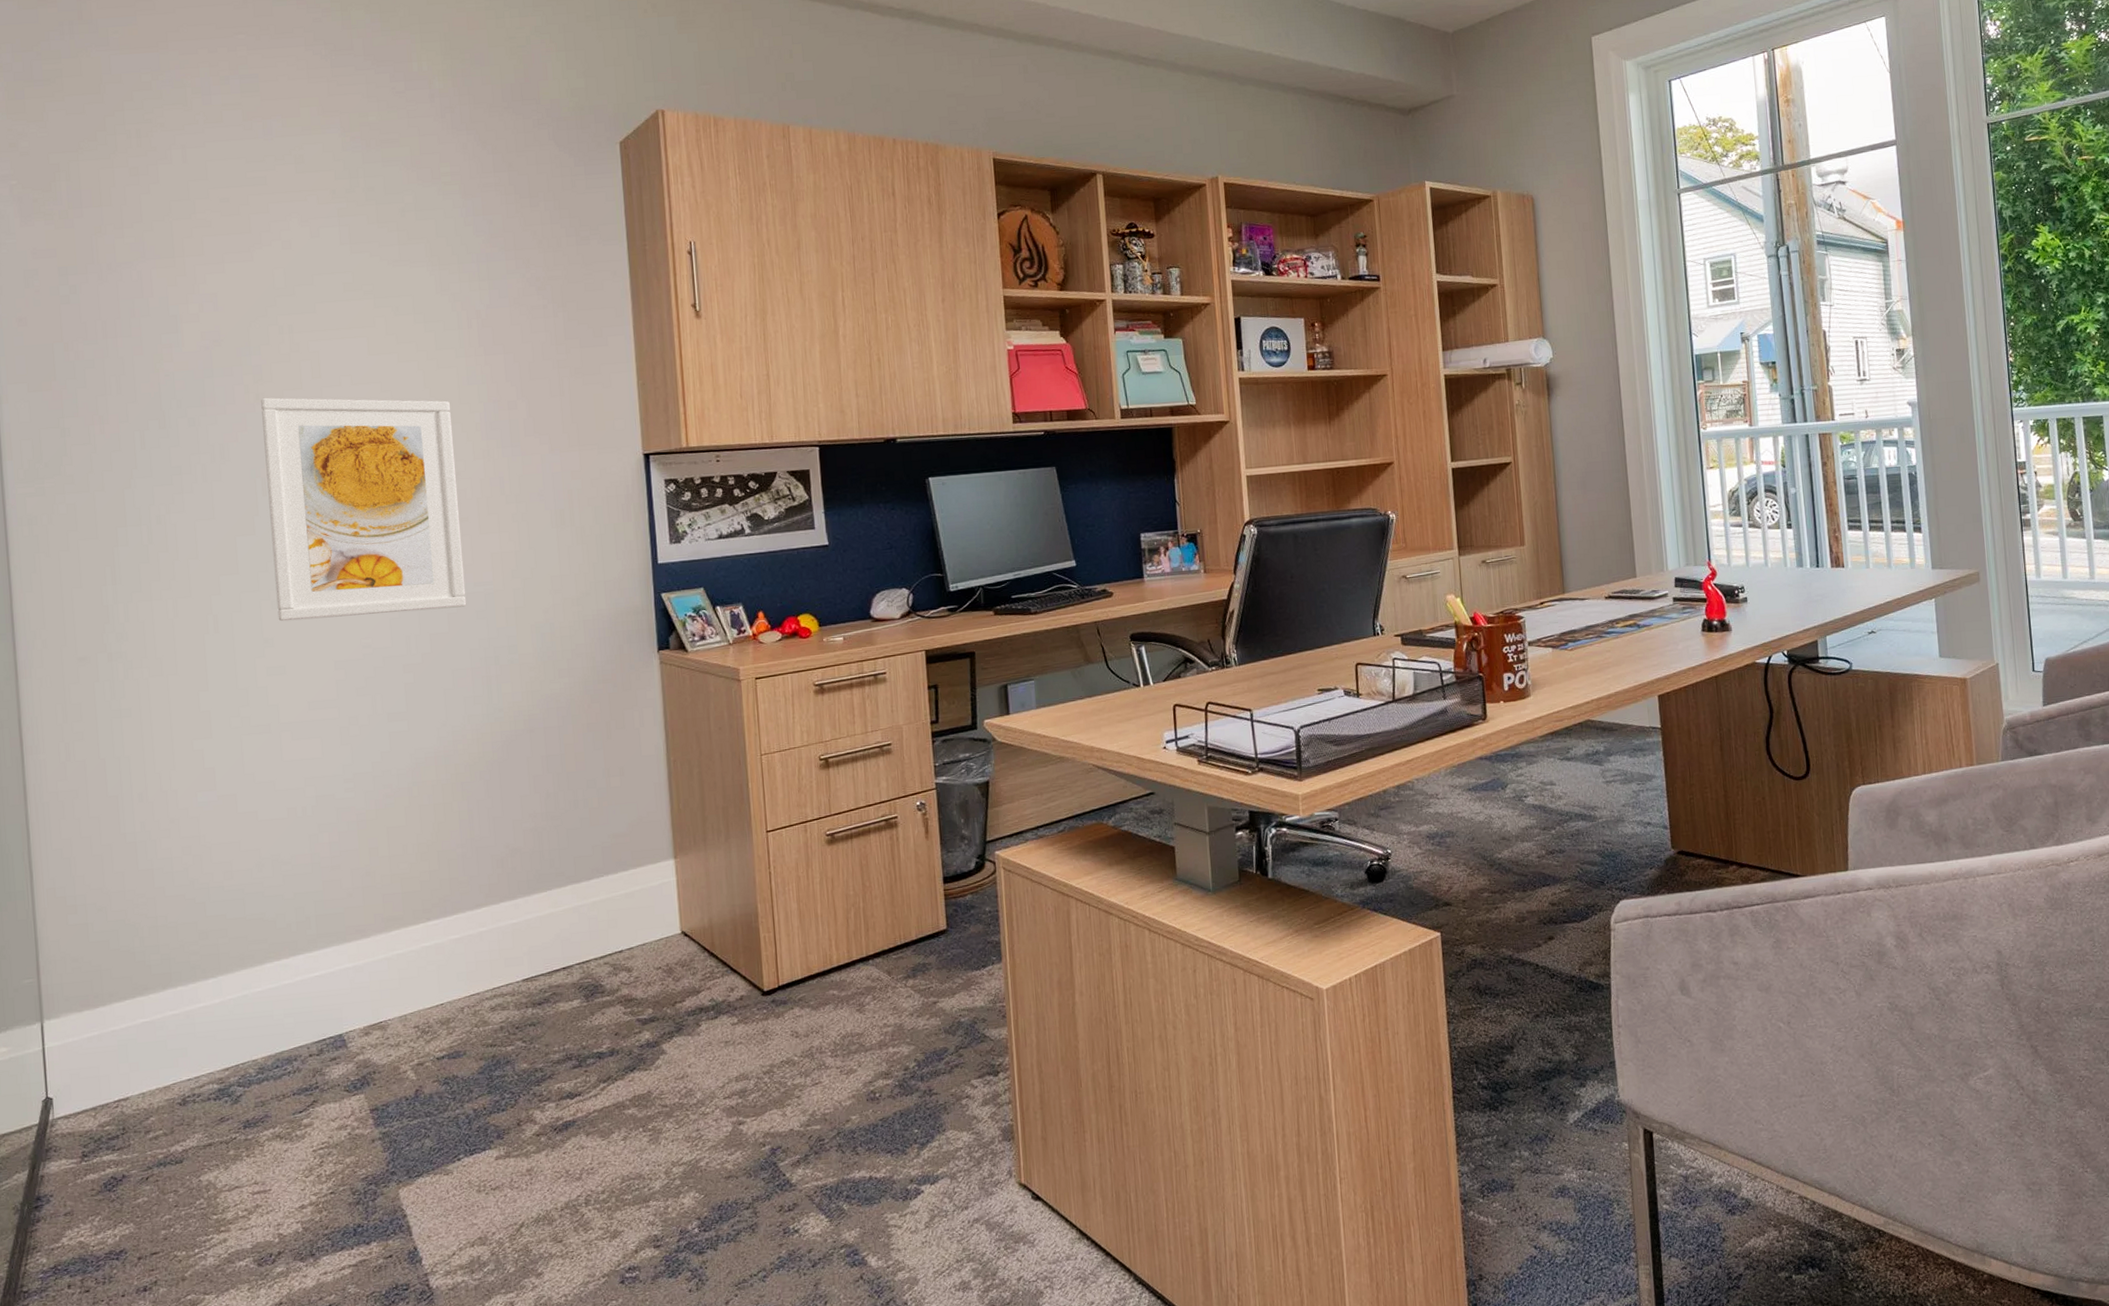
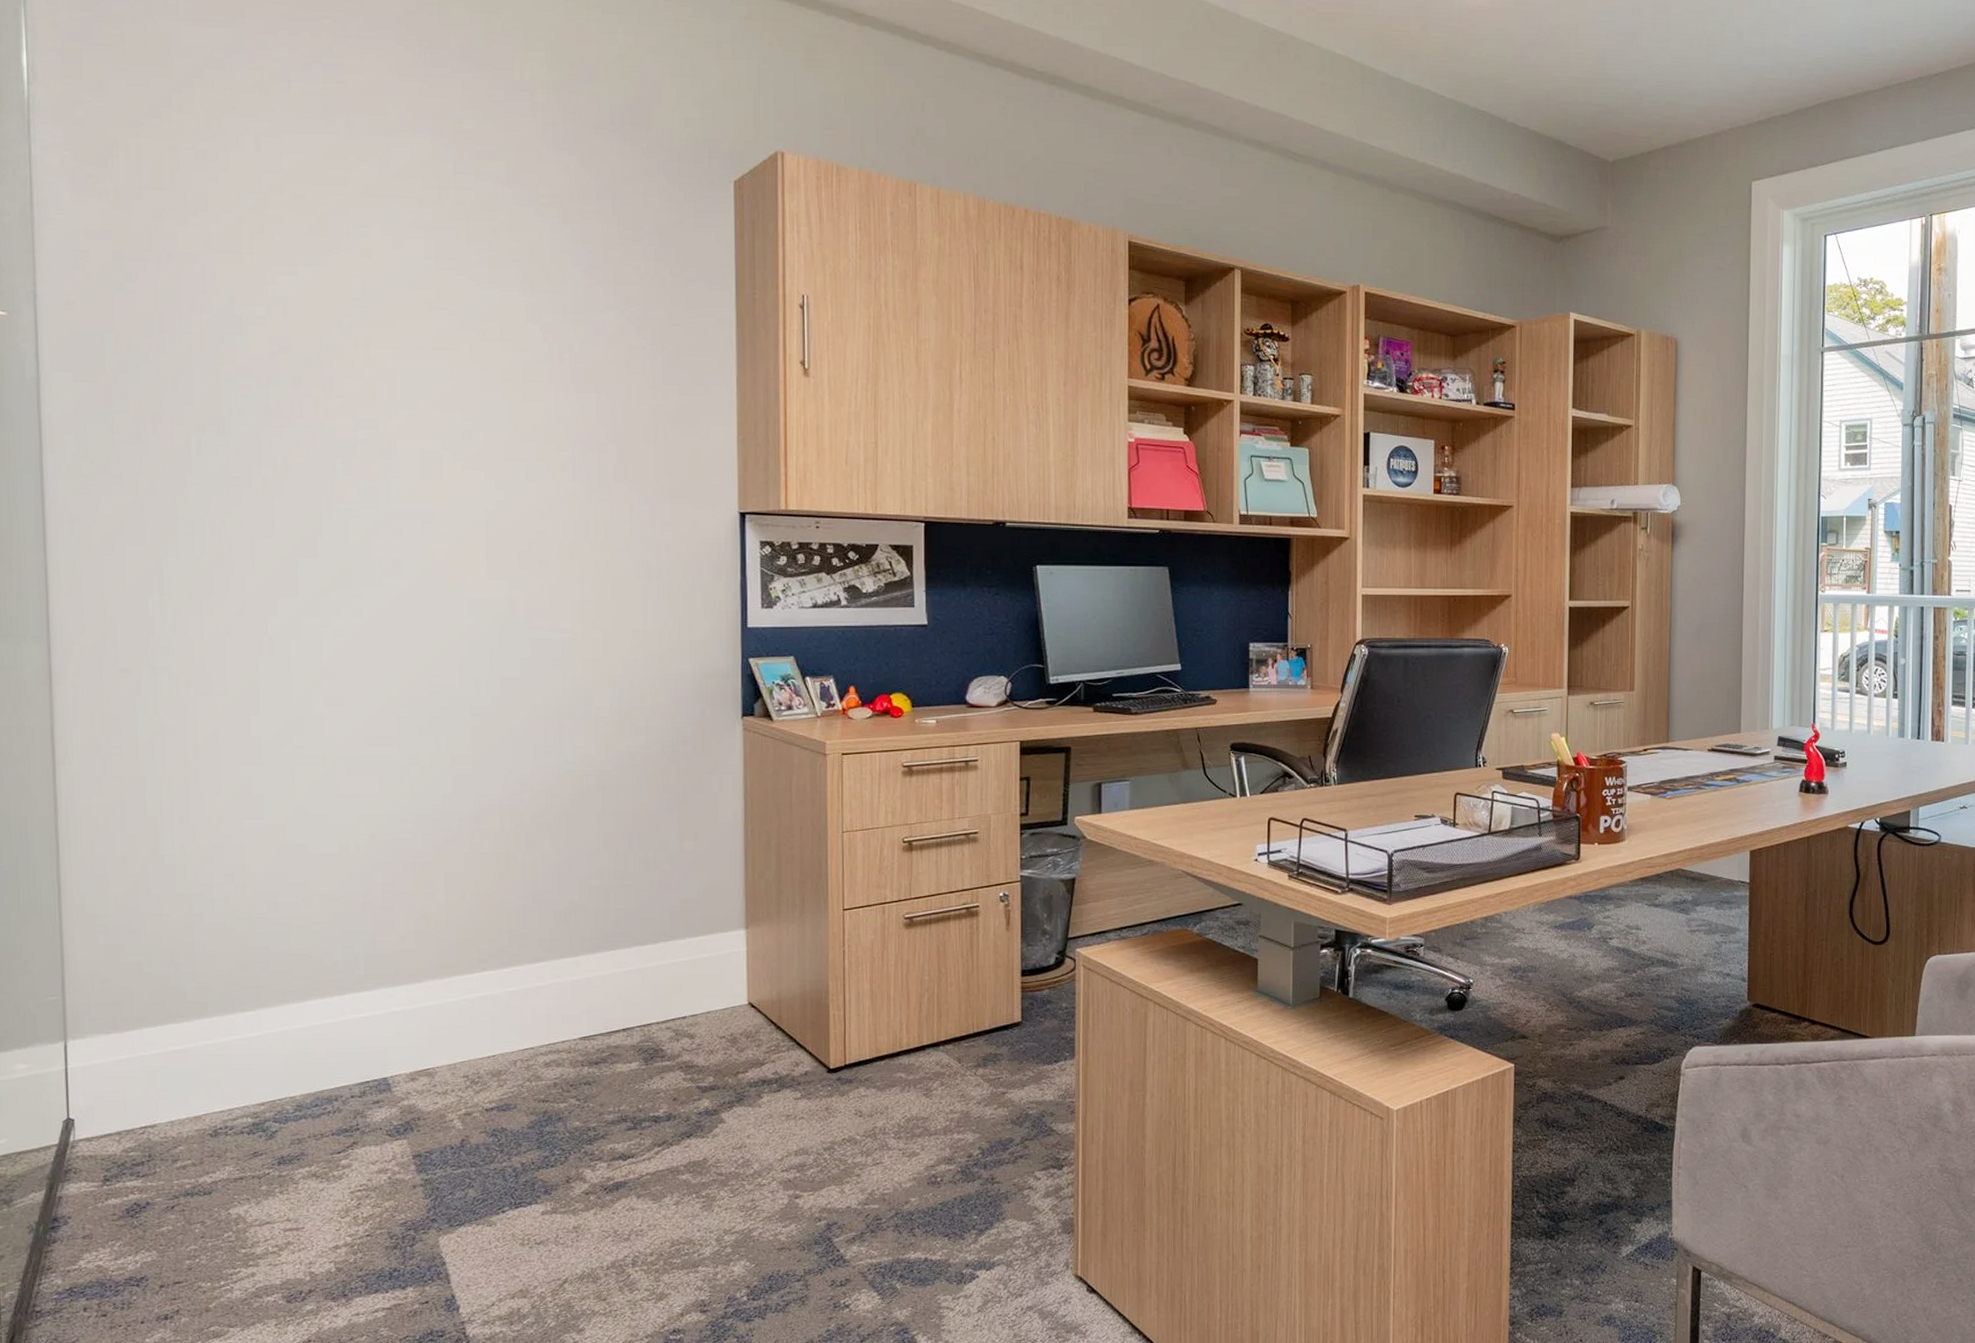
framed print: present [261,397,467,622] -> none [330,413,542,653]

